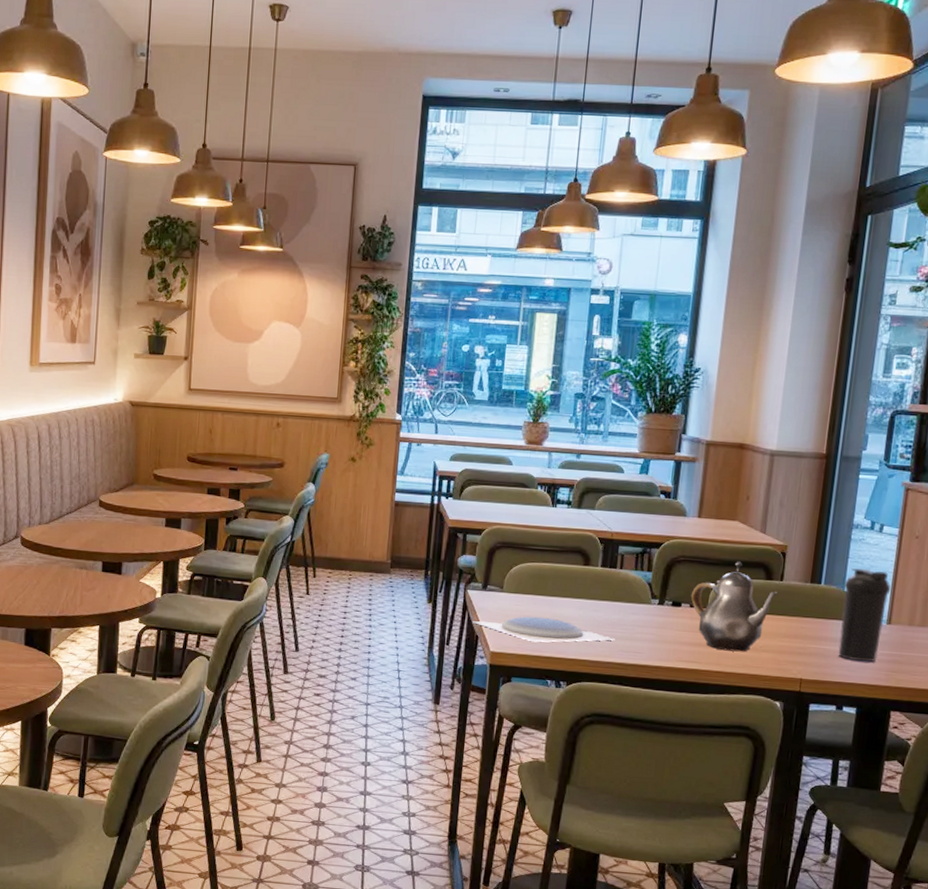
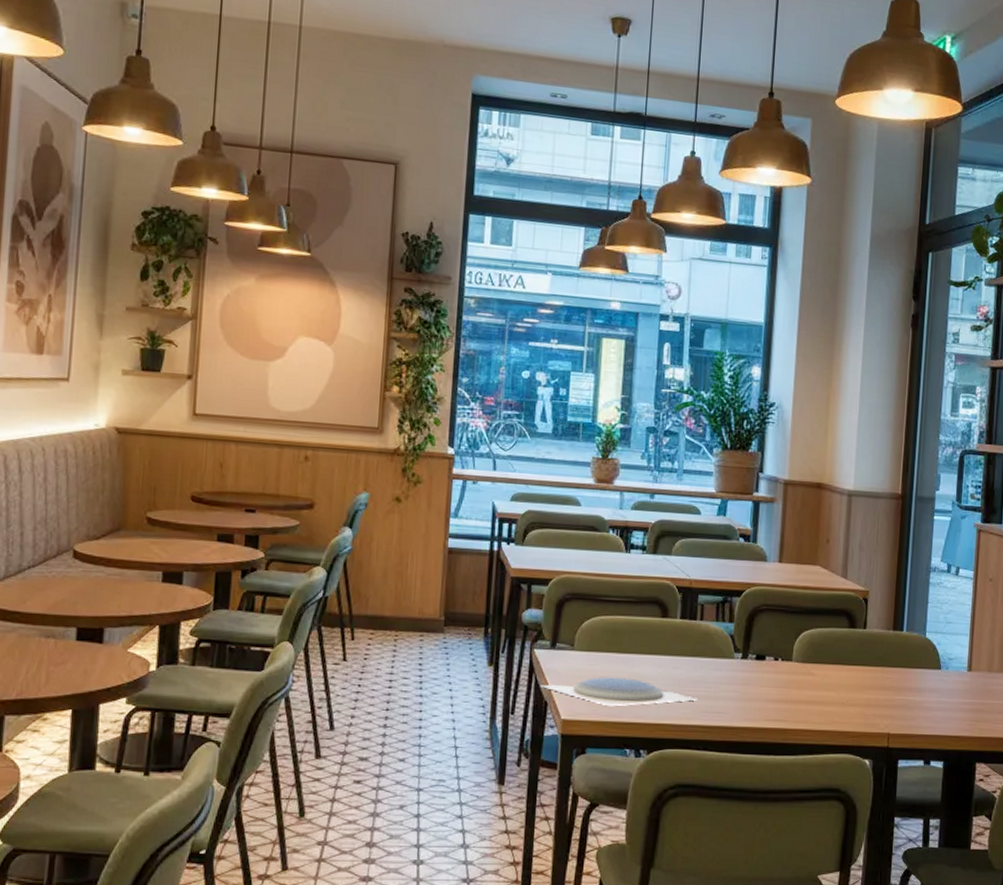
teapot: present [690,561,777,652] -> none [774,609,861,707]
water bottle: present [838,568,891,663] -> none [923,613,970,712]

